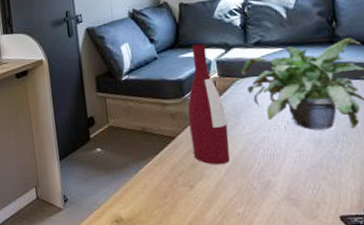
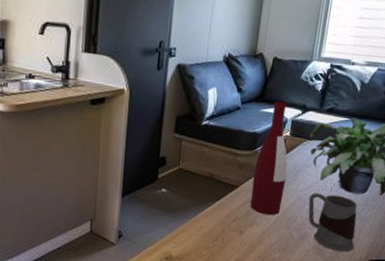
mug: none [260,134,339,201] -> present [308,193,358,252]

